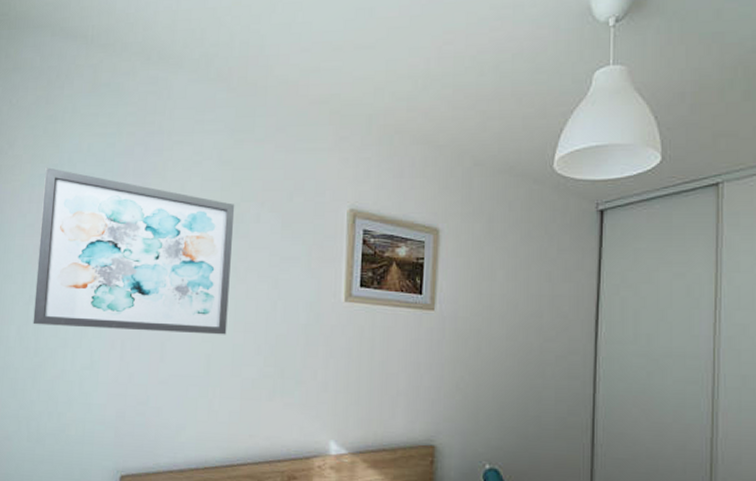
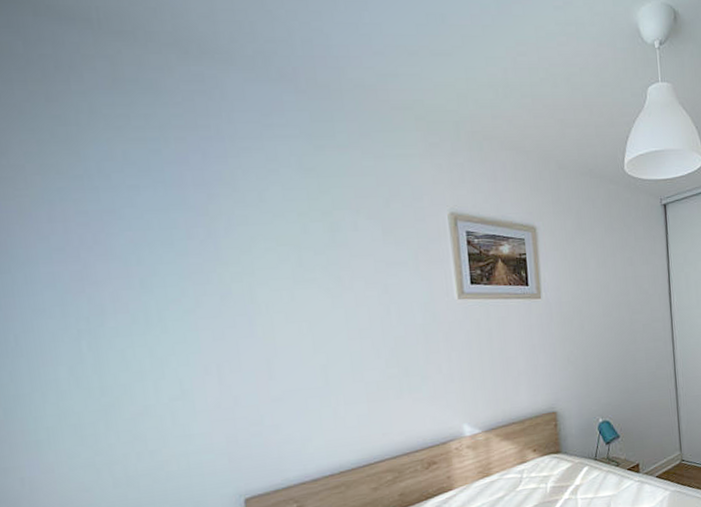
wall art: present [33,167,235,335] -> none [65,179,341,362]

